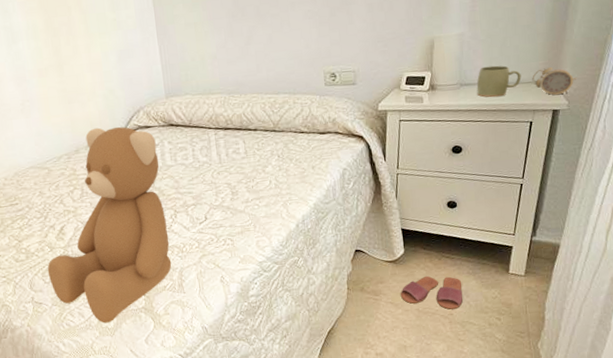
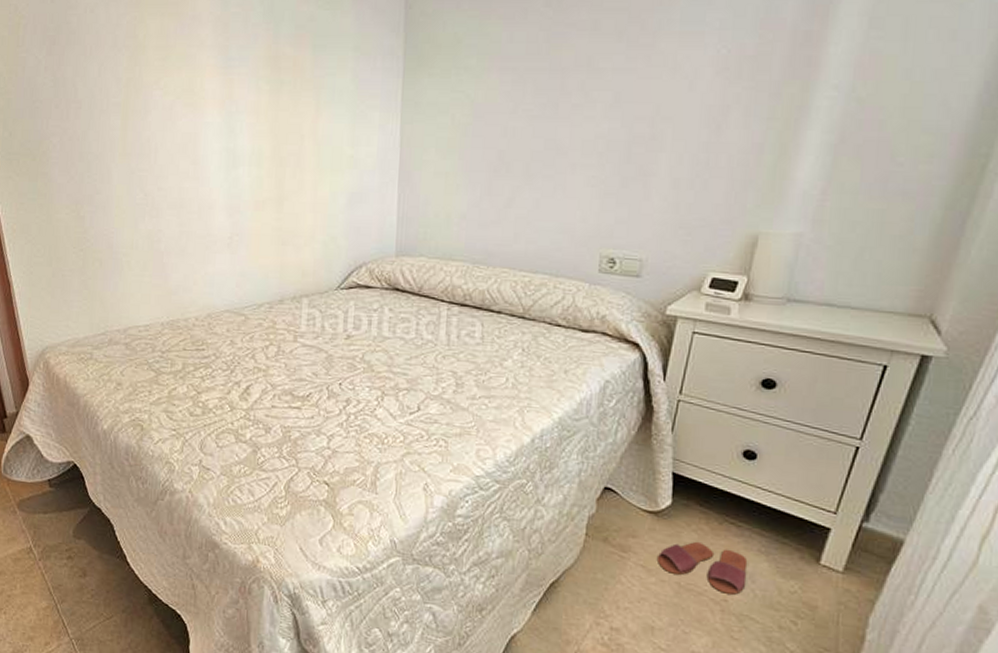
teddy bear: present [47,126,172,324] -> none [222,278,375,510]
mug: present [476,65,521,97] -> none [810,281,880,324]
alarm clock: present [532,67,577,95] -> none [895,297,967,336]

